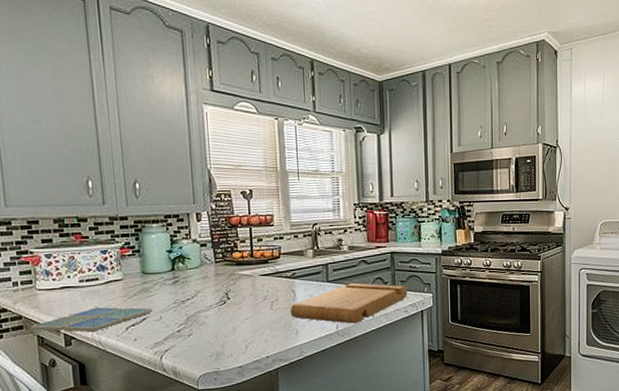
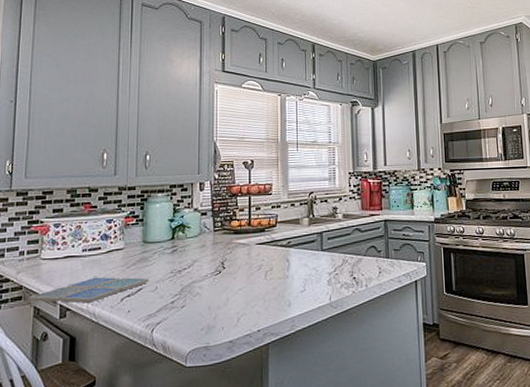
cutting board: present [290,282,408,324] -> none [284,251,402,295]

